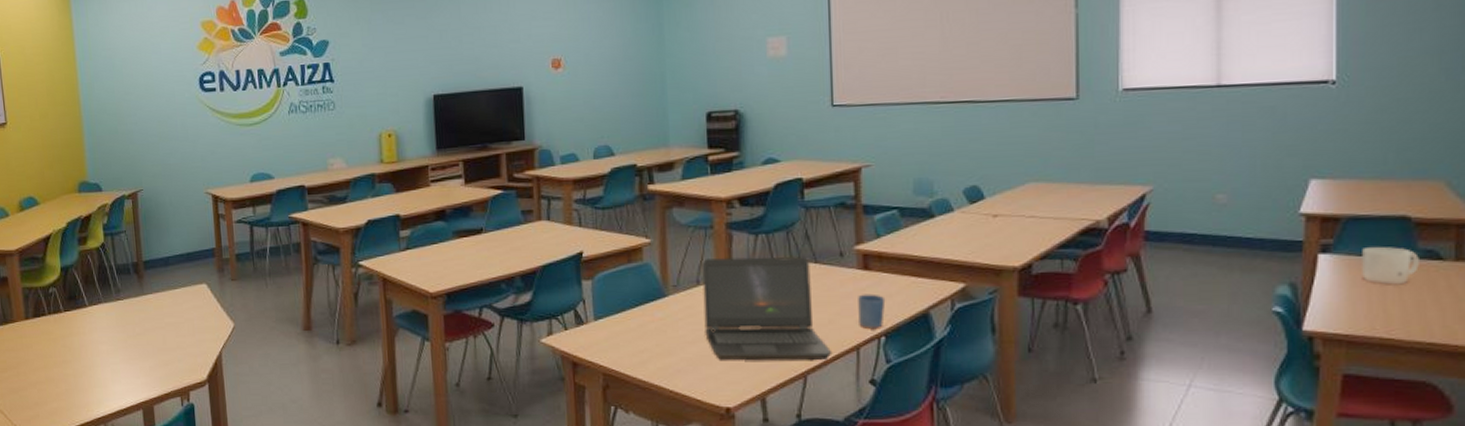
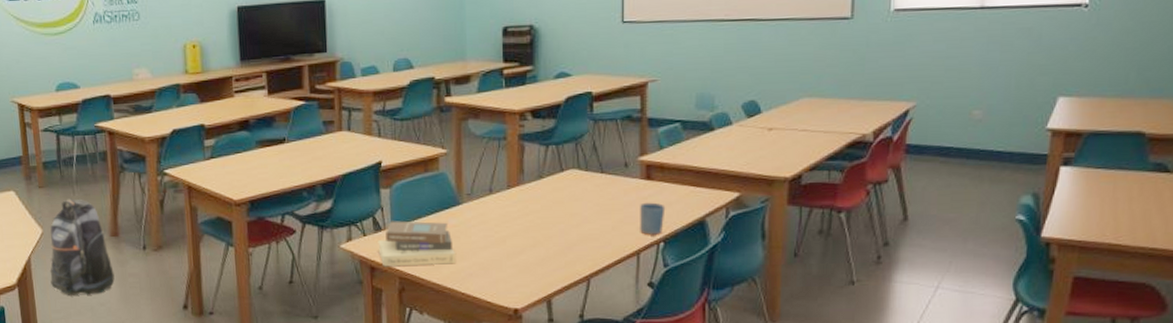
backpack: none [241,291,307,392] -> present [50,199,115,295]
books: none [580,314,664,363] -> present [378,221,457,267]
laptop computer: present [702,257,832,360] -> none [495,167,615,265]
mug: present [1362,247,1419,286] -> none [1097,160,1149,196]

